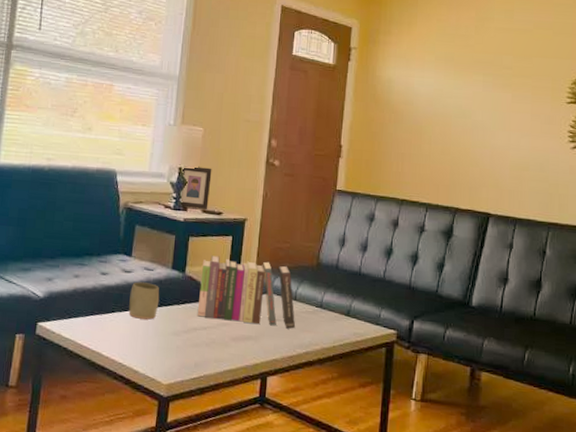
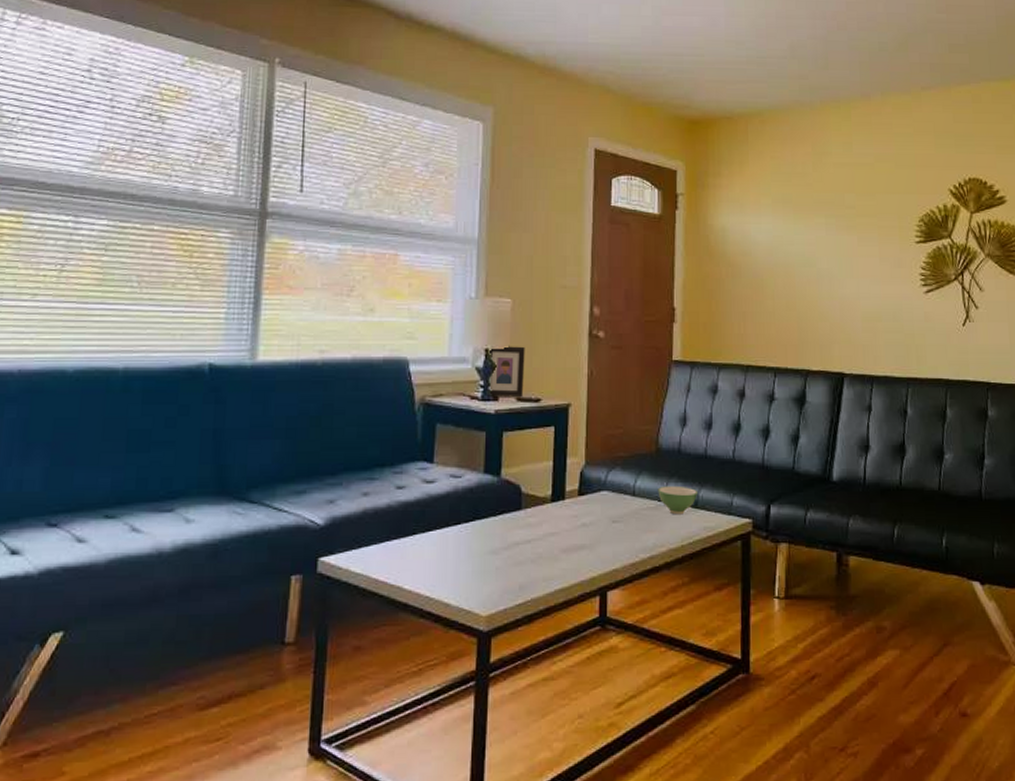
mug: present [128,282,160,320] -> none [434,493,471,539]
books: present [197,254,296,329] -> none [518,450,637,531]
bowl: none [316,294,351,321] -> present [658,485,699,515]

